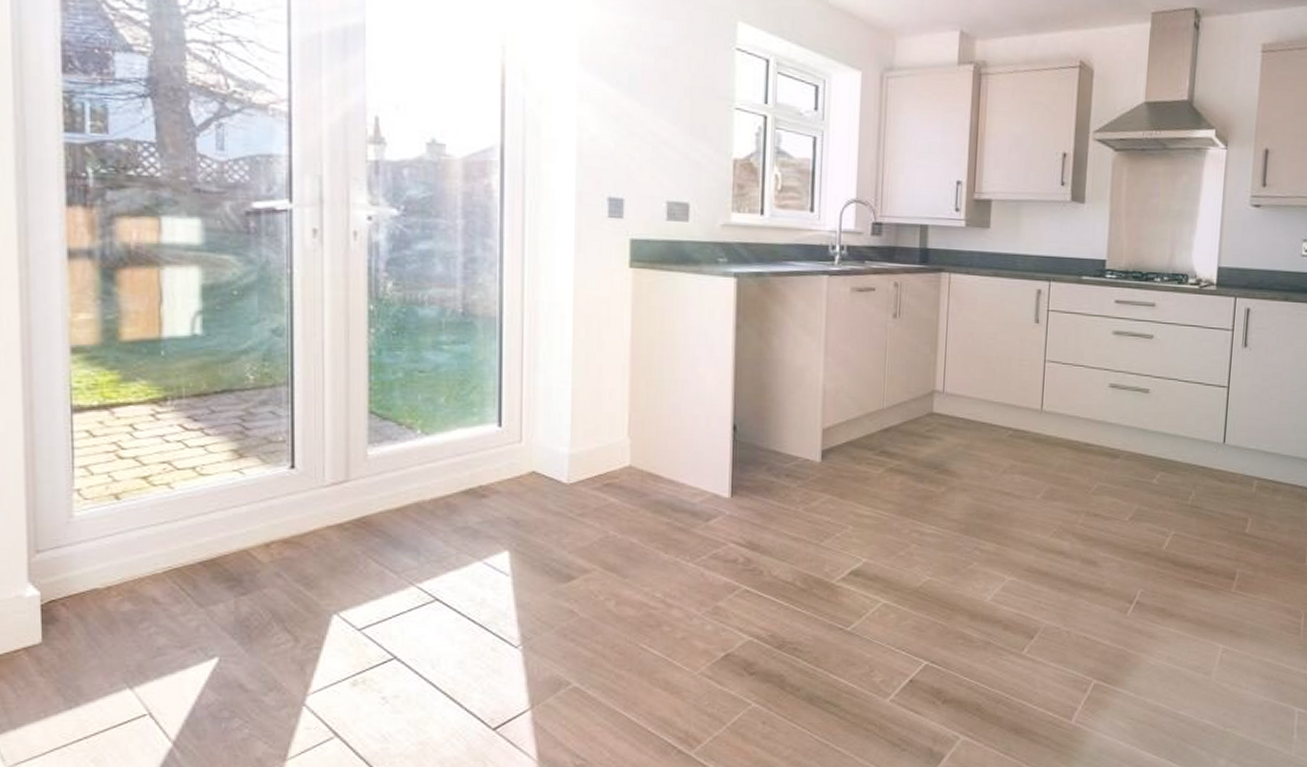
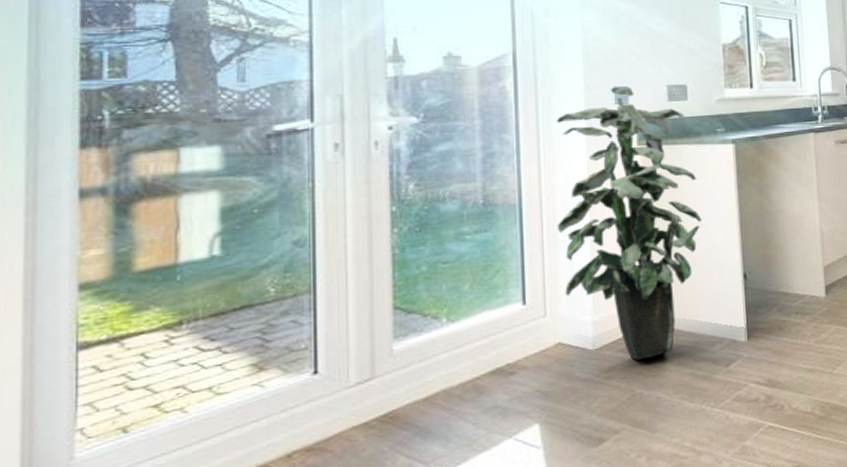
indoor plant: none [537,197,694,501] -> present [557,86,702,360]

